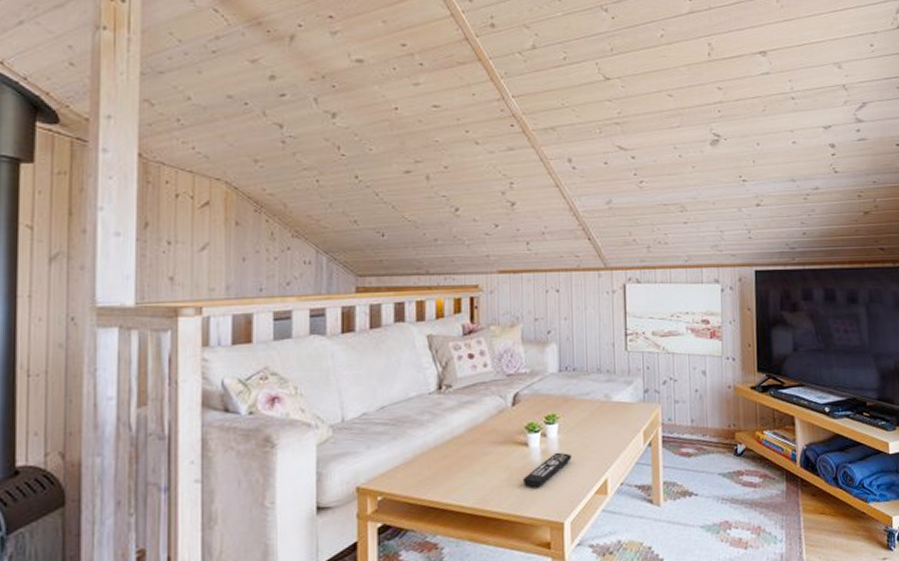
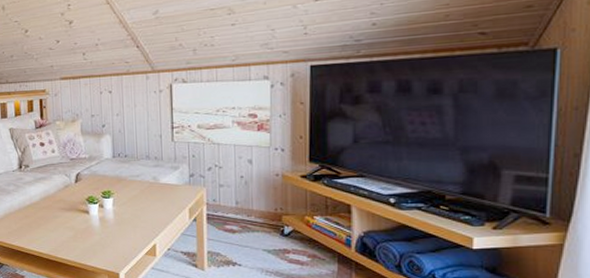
remote control: present [522,452,572,488] -> none [85,220,125,245]

